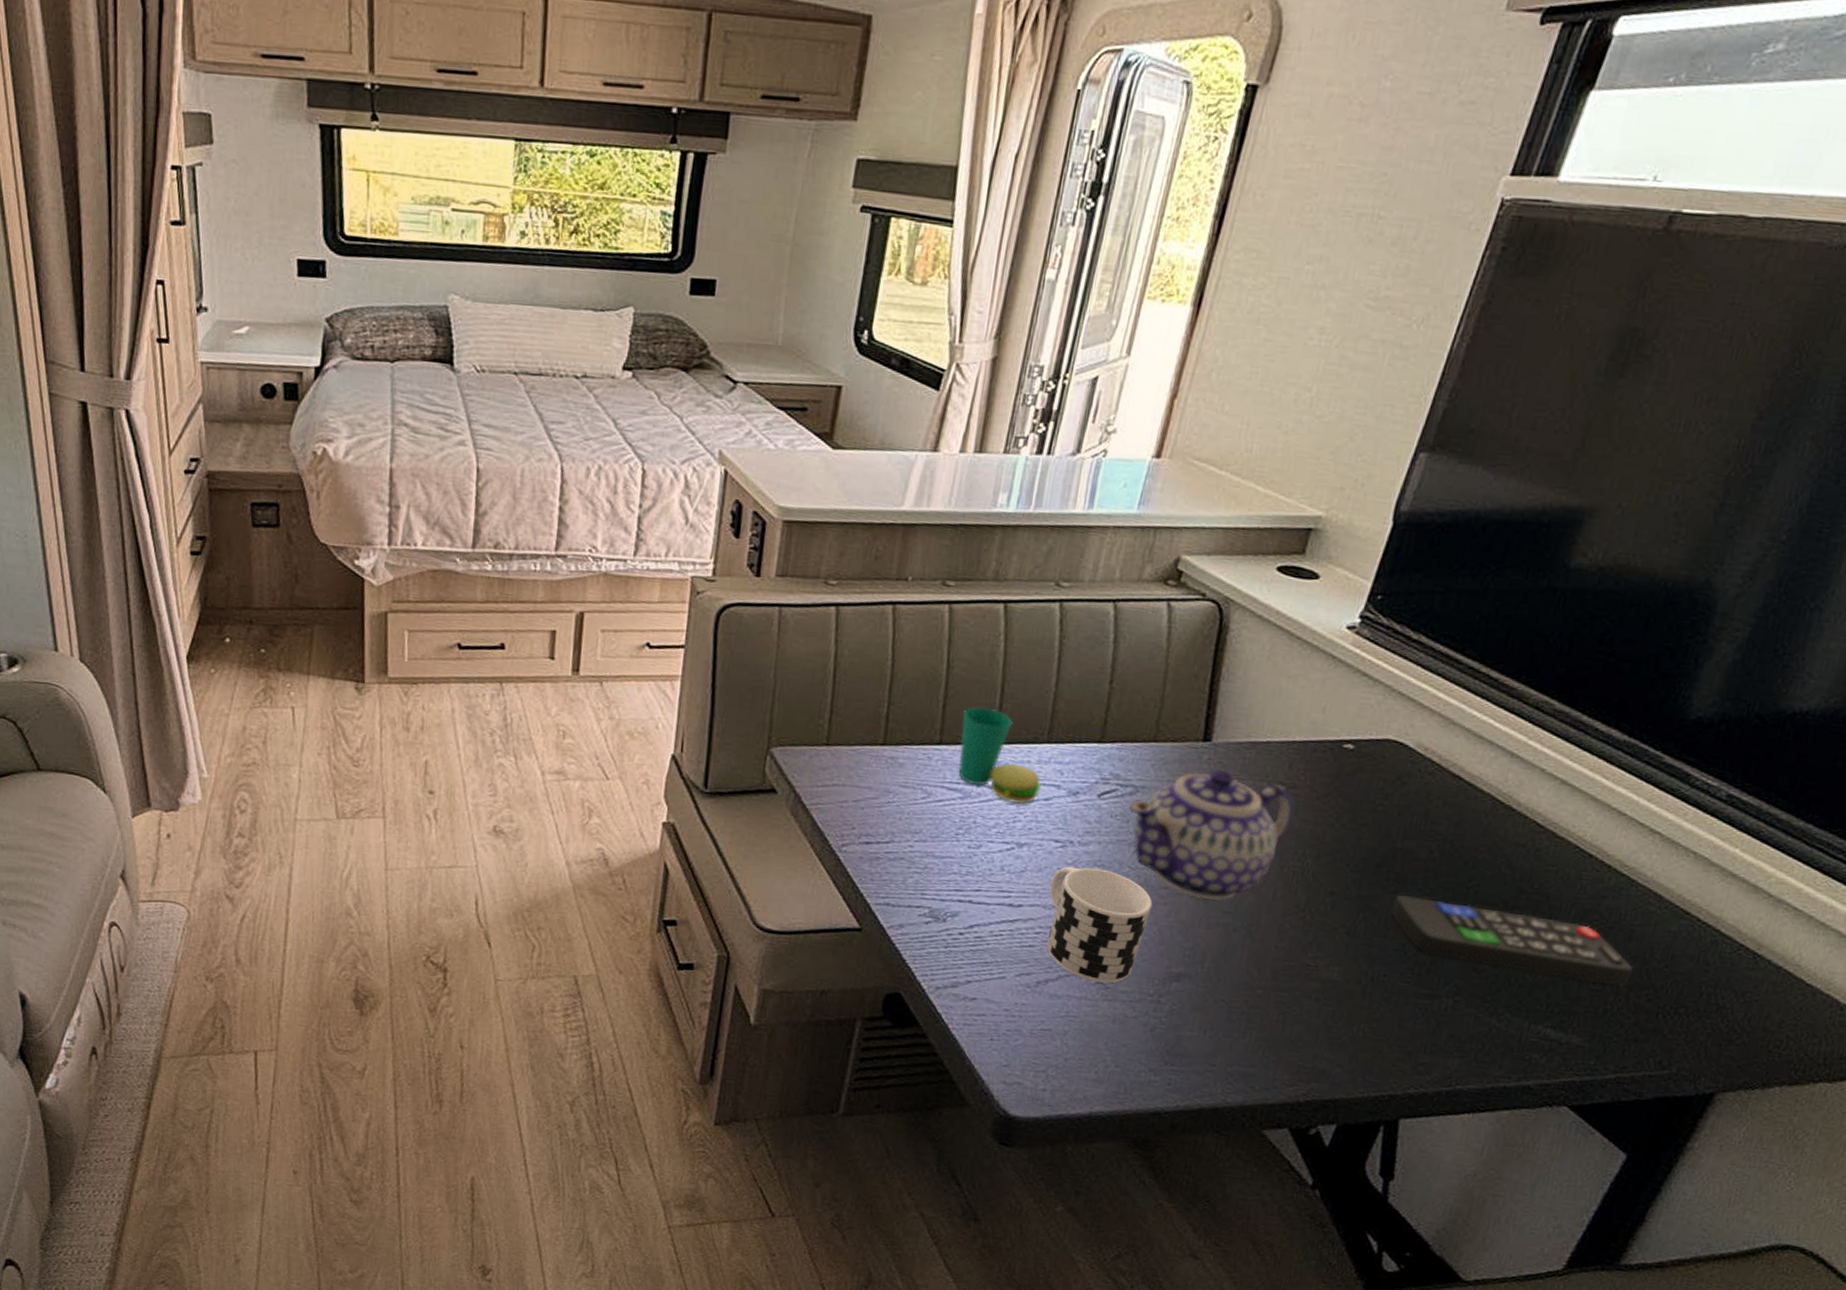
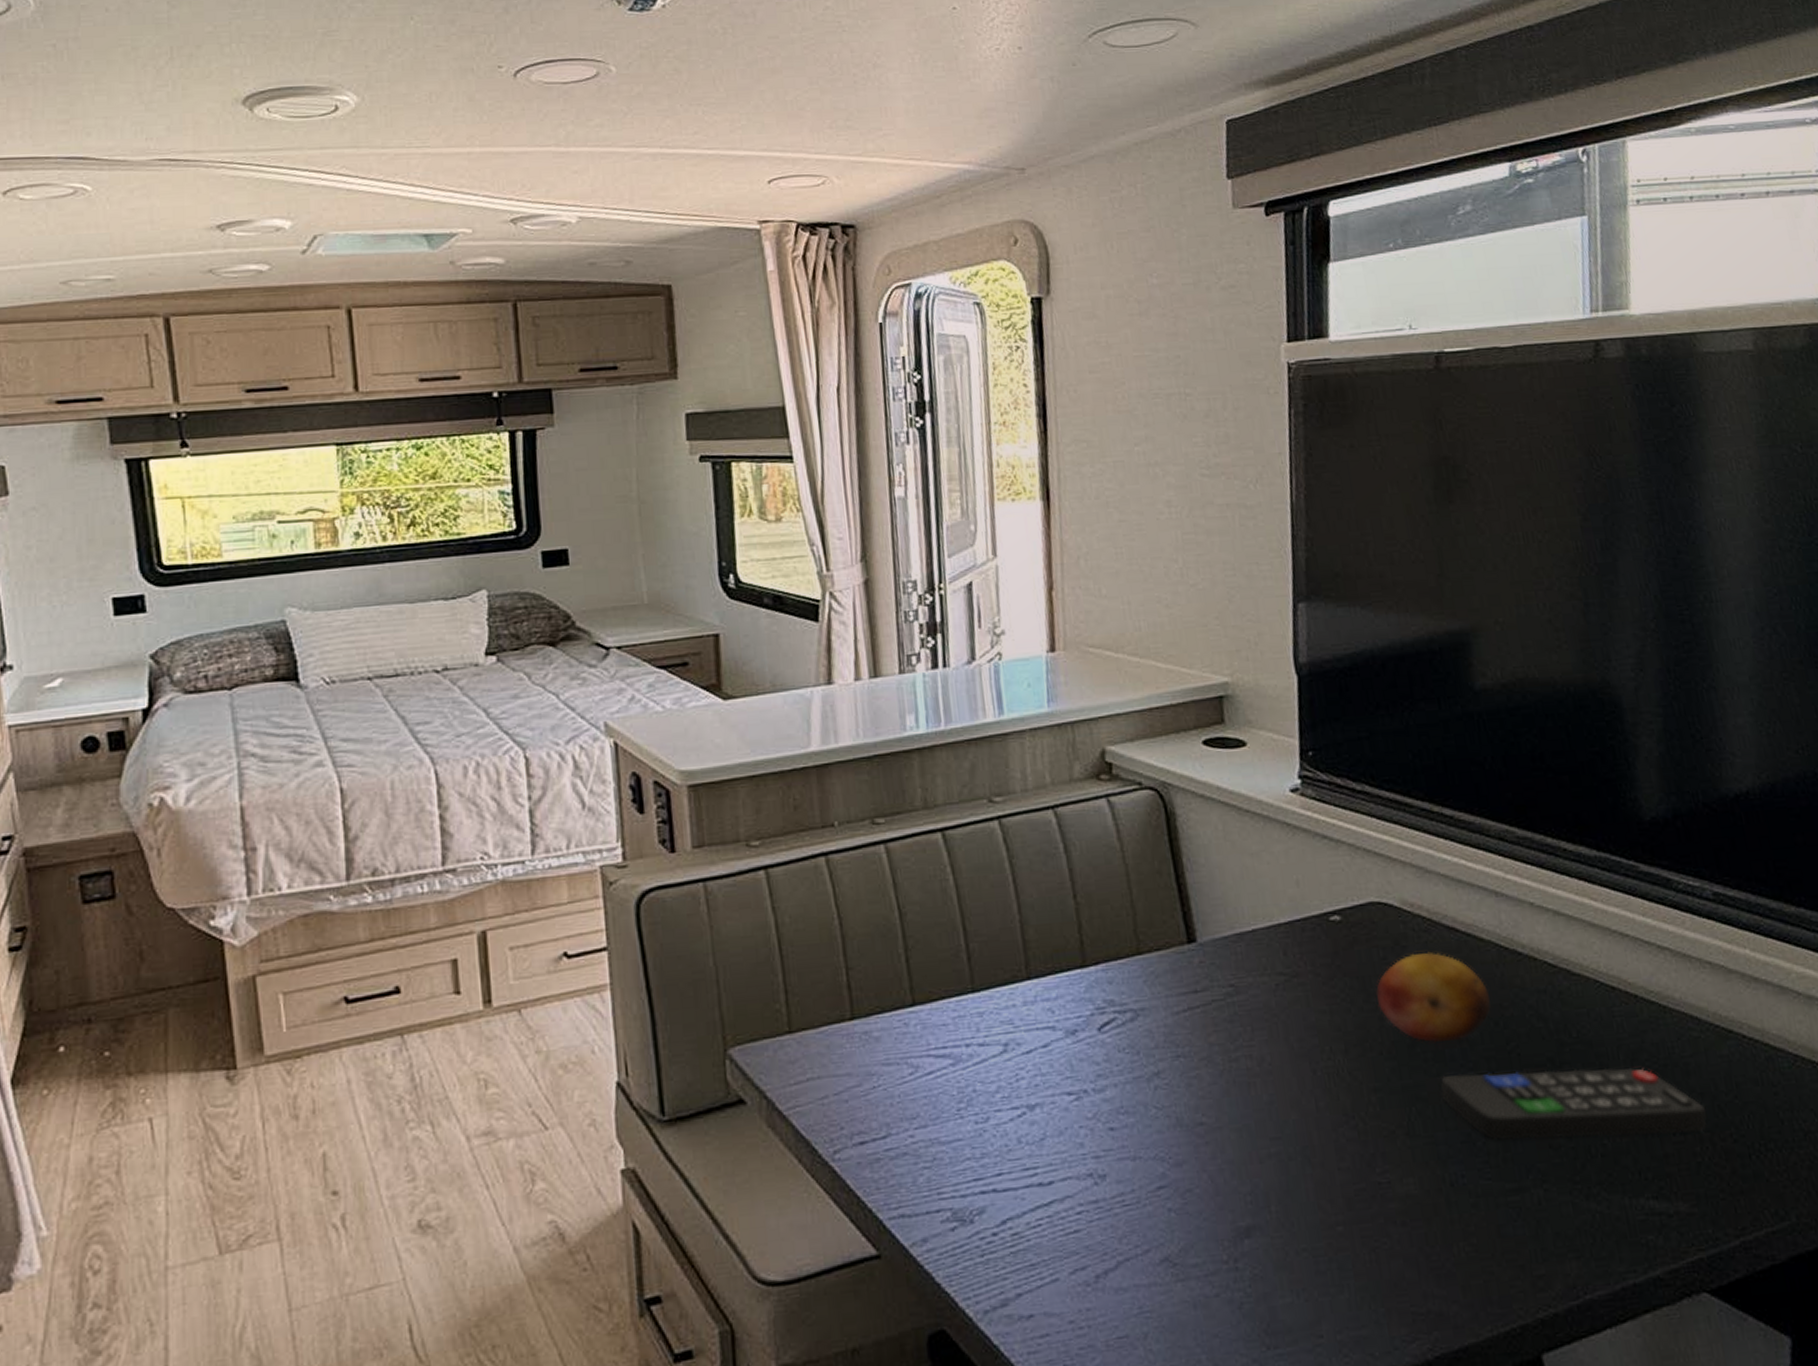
cup: present [958,707,1042,804] -> none [929,952,1036,1059]
cup: present [1046,866,1153,984] -> none [1076,1116,1197,1261]
teapot: present [1129,769,1294,900] -> none [1135,972,1307,1129]
fruit: none [1360,791,1470,870] -> present [1376,951,1491,1043]

